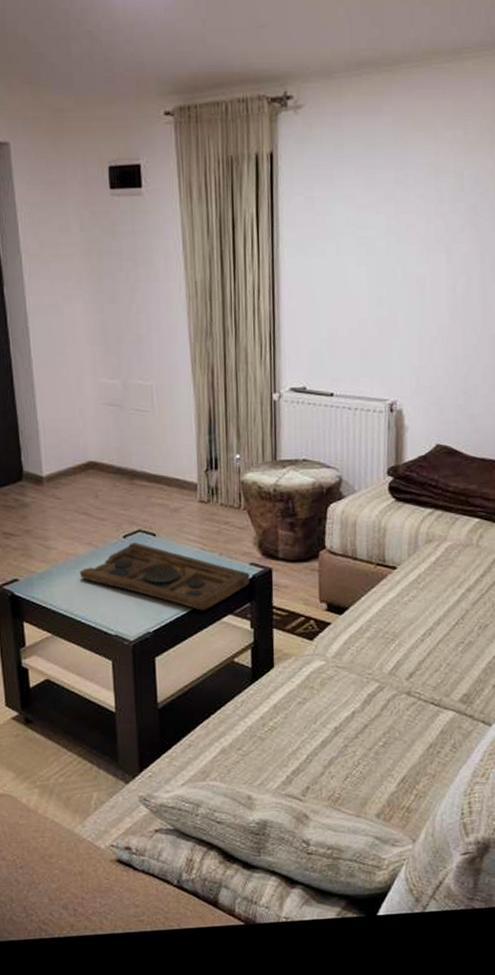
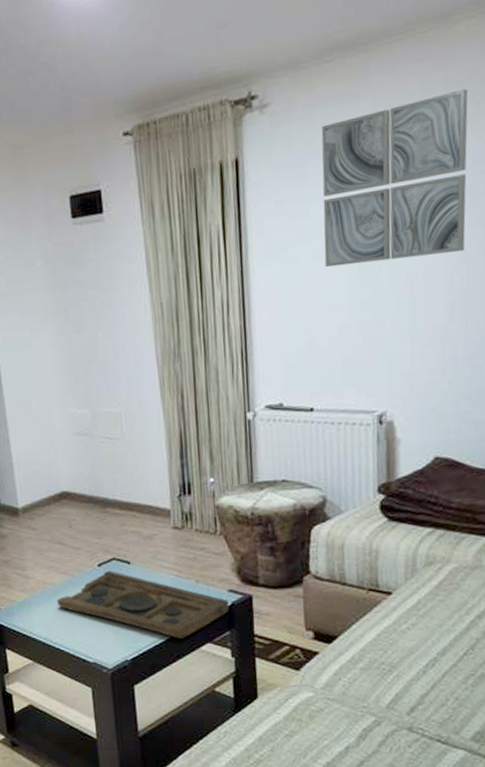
wall art: none [347,119,472,264] -> present [321,88,468,268]

